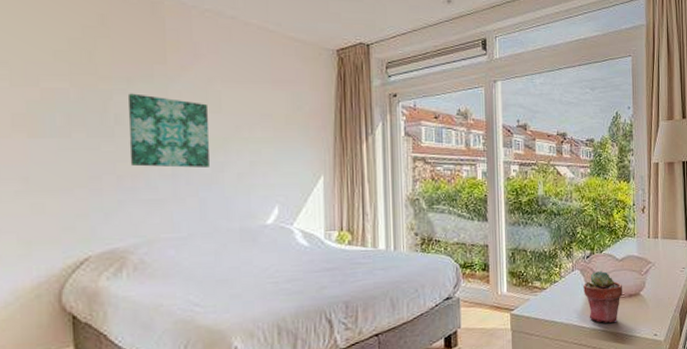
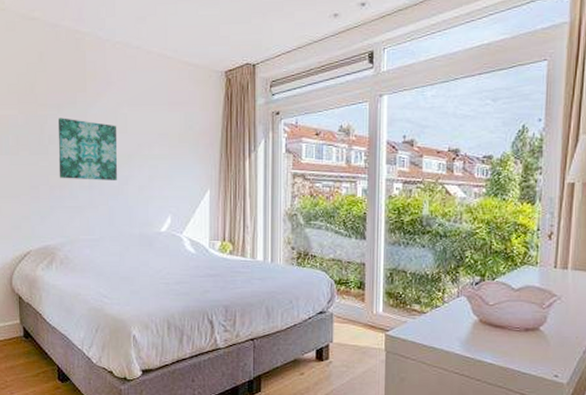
potted succulent: present [583,270,622,323] -> none [469,299,517,357]

